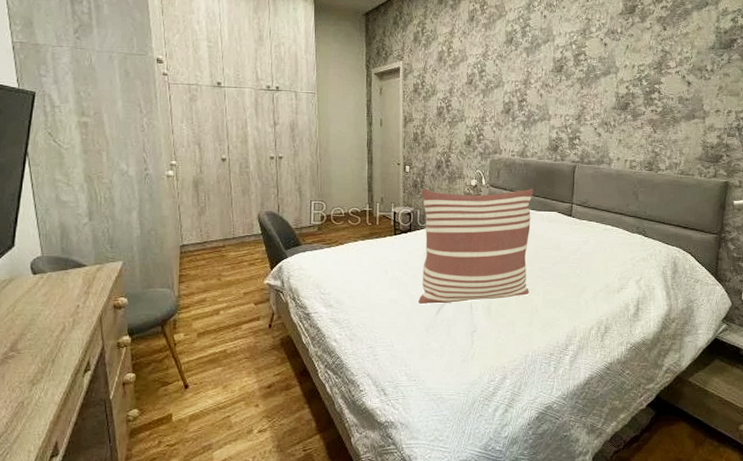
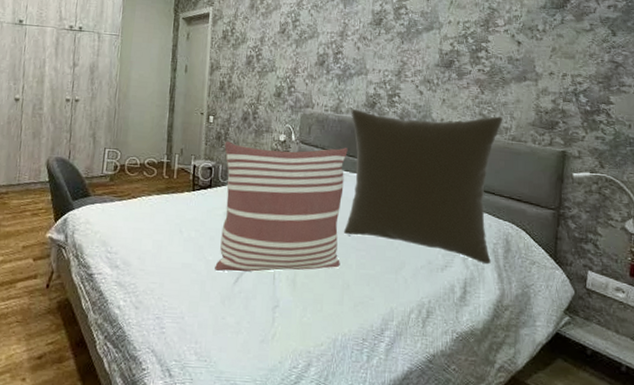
pillow: none [531,153,673,285] -> present [343,109,503,265]

